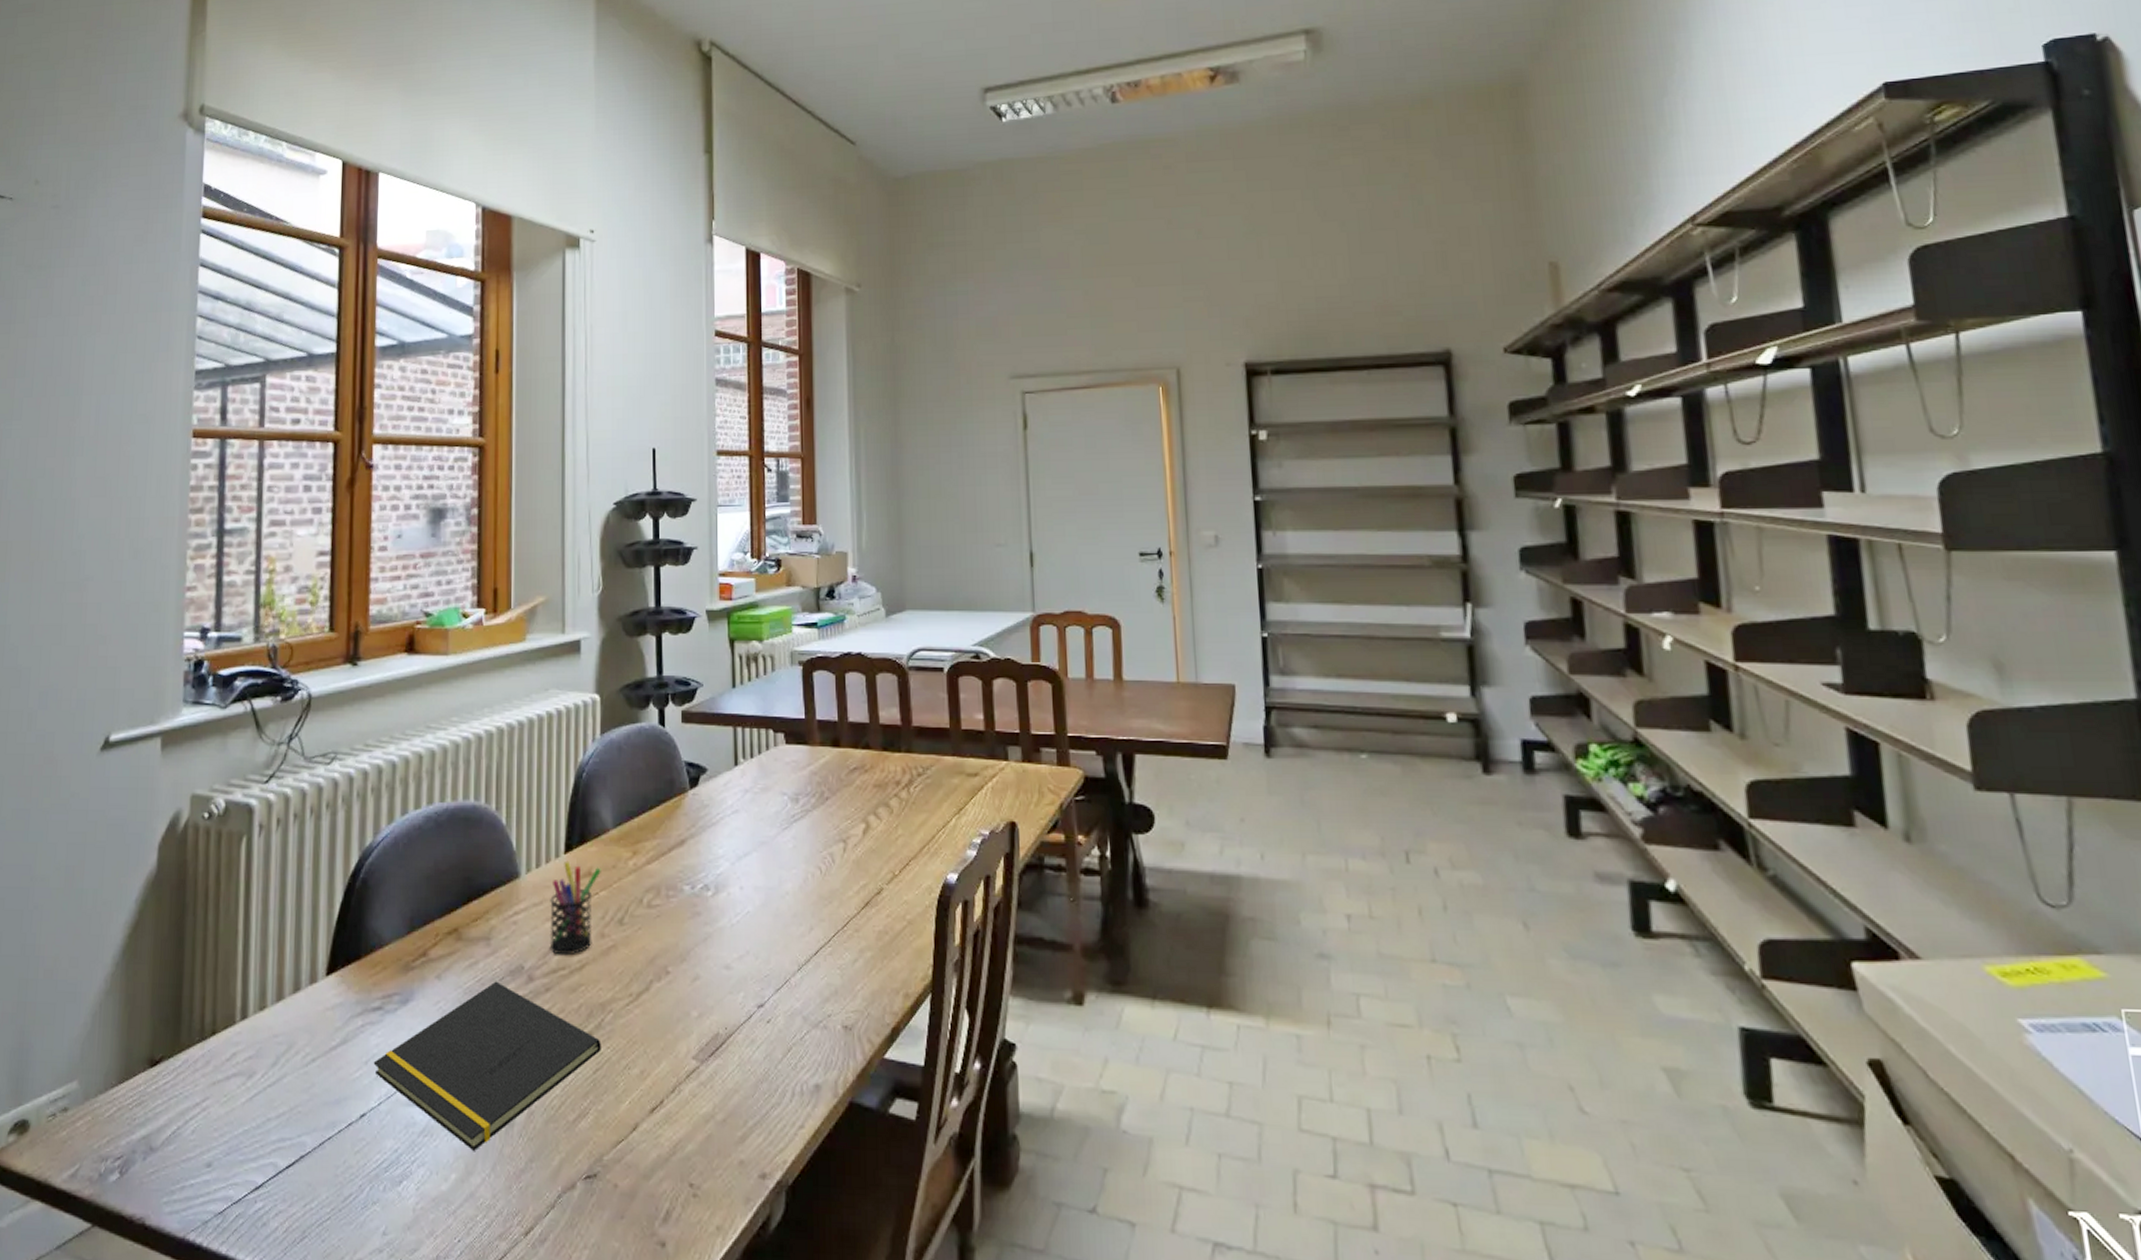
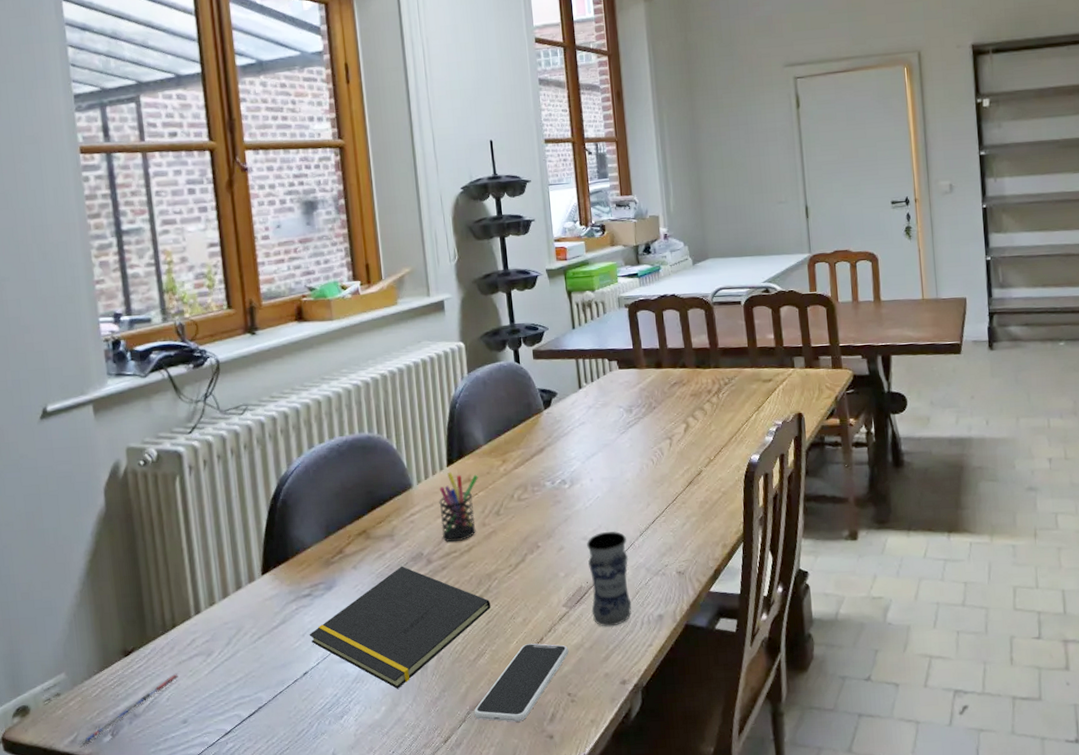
pen: none [78,1098,210,1184] -> present [78,674,178,747]
smartphone: none [566,1105,696,1217] -> present [474,643,569,722]
jar: none [729,960,781,1094] -> present [587,531,632,627]

